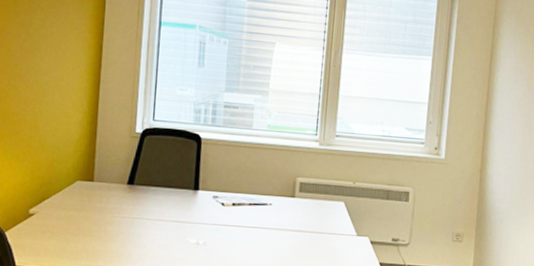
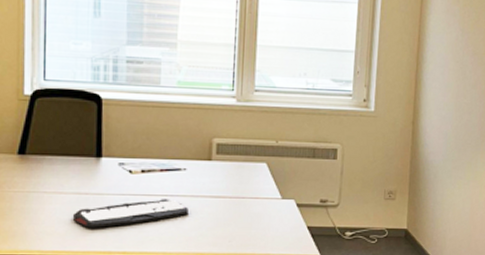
keyboard: none [170,230,272,254] -> present [72,199,188,228]

